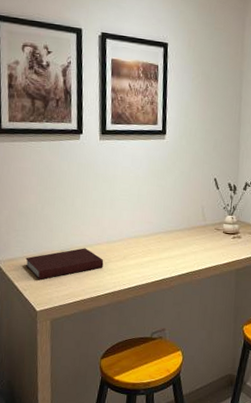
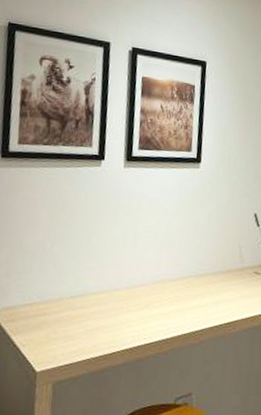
notebook: present [25,248,104,280] -> none [26,294,122,334]

